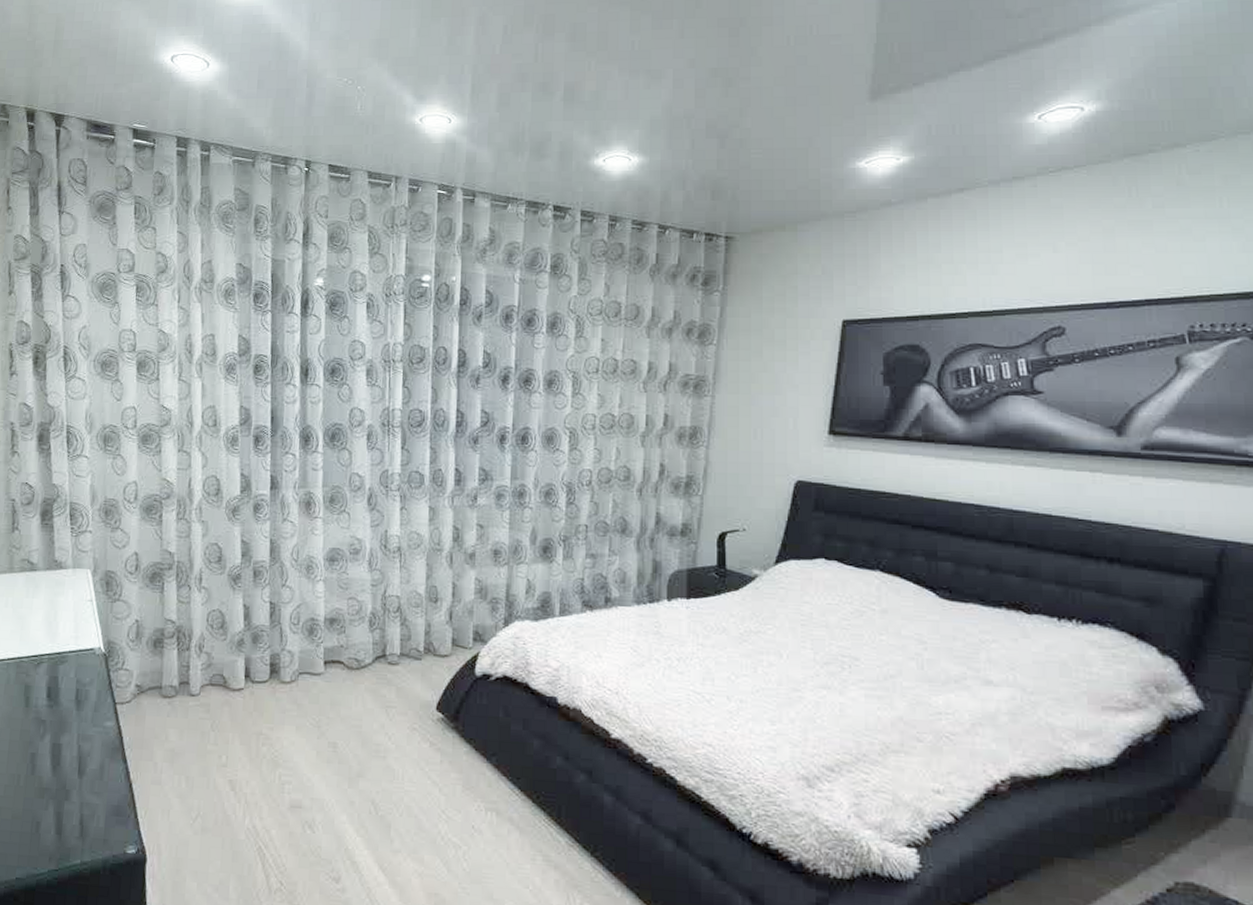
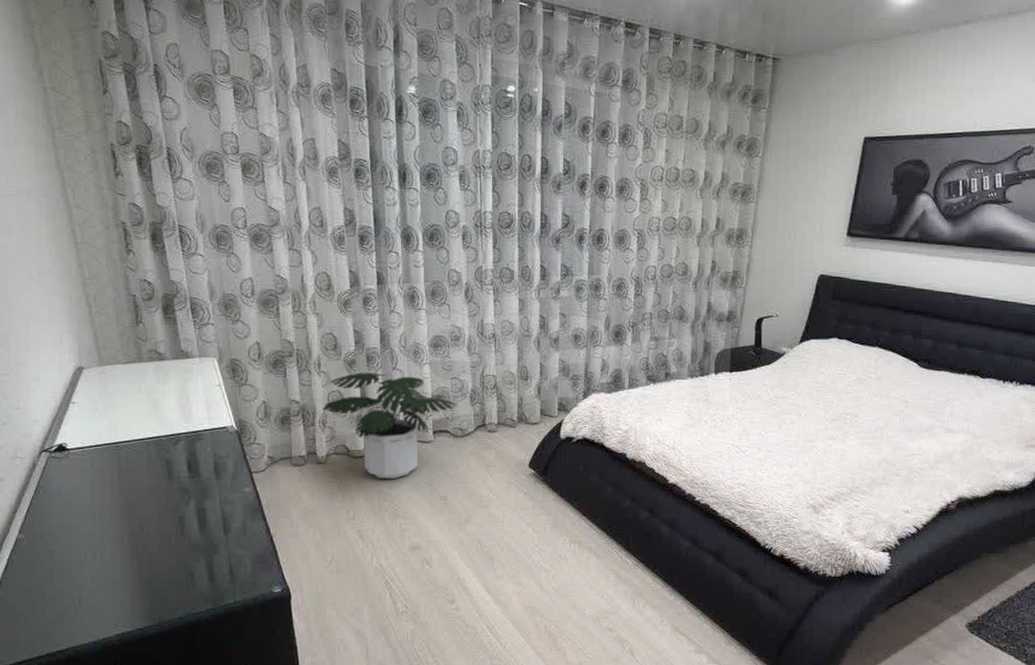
potted plant: none [200,589,355,719] -> present [322,372,458,480]

